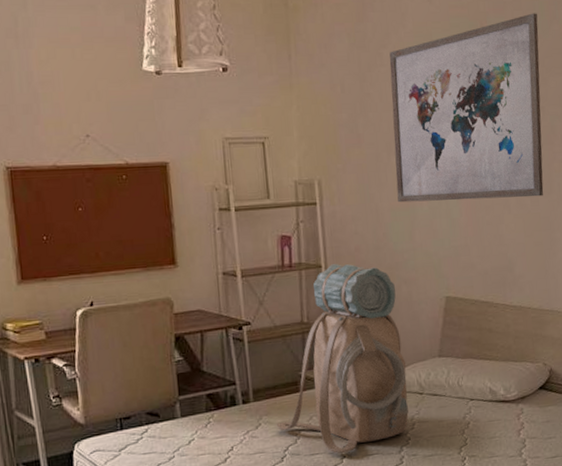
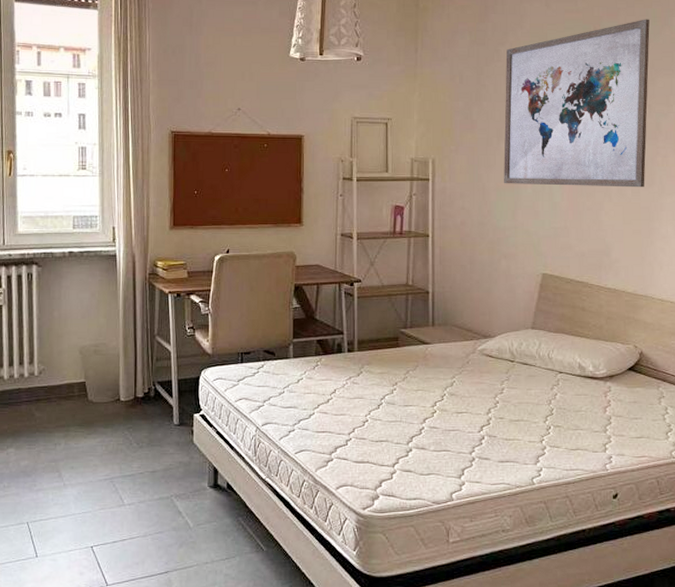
backpack: present [276,264,409,454] -> none [376,235,500,409]

